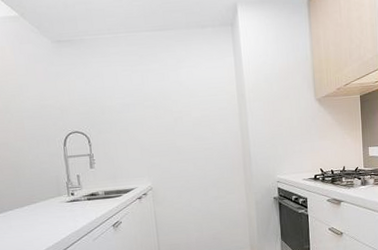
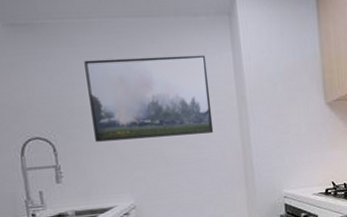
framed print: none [113,60,218,135] -> present [84,55,214,142]

